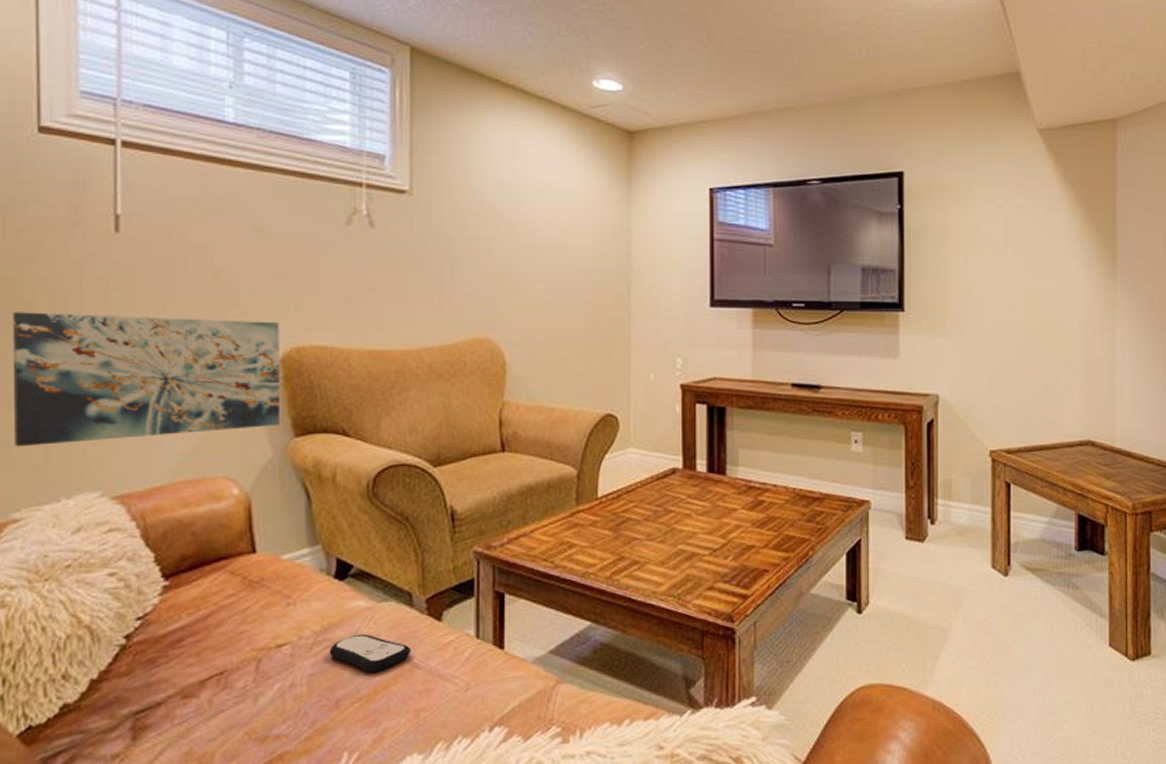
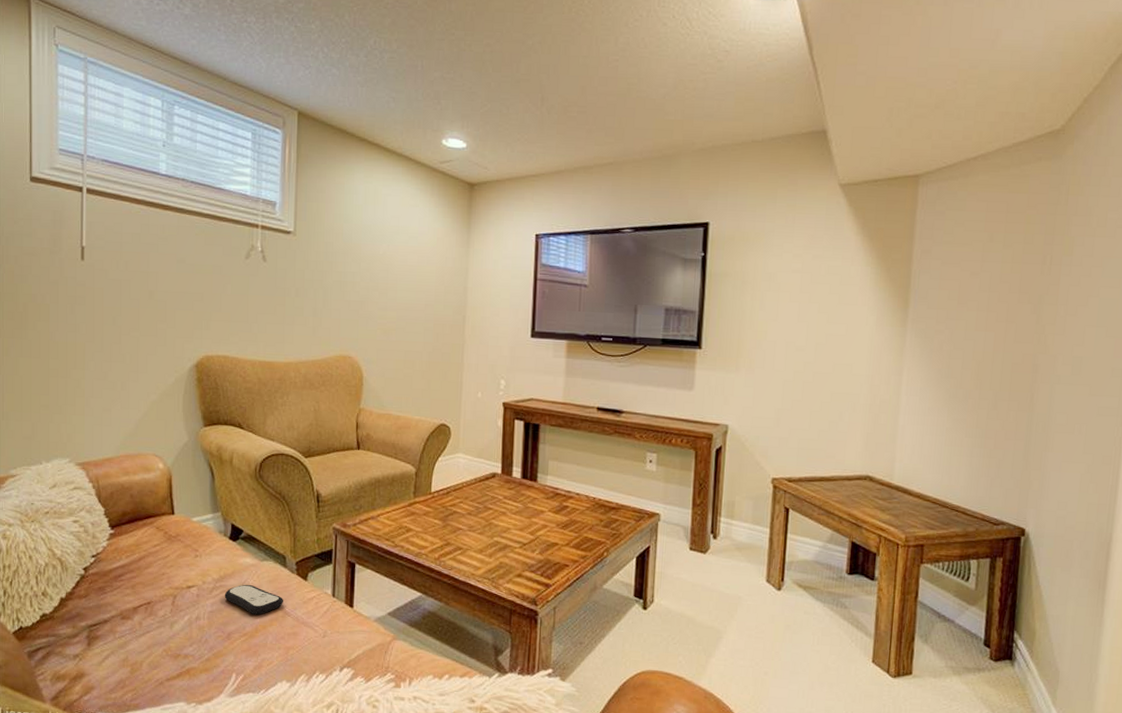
wall art: present [12,312,279,447] -> none [12,319,195,421]

